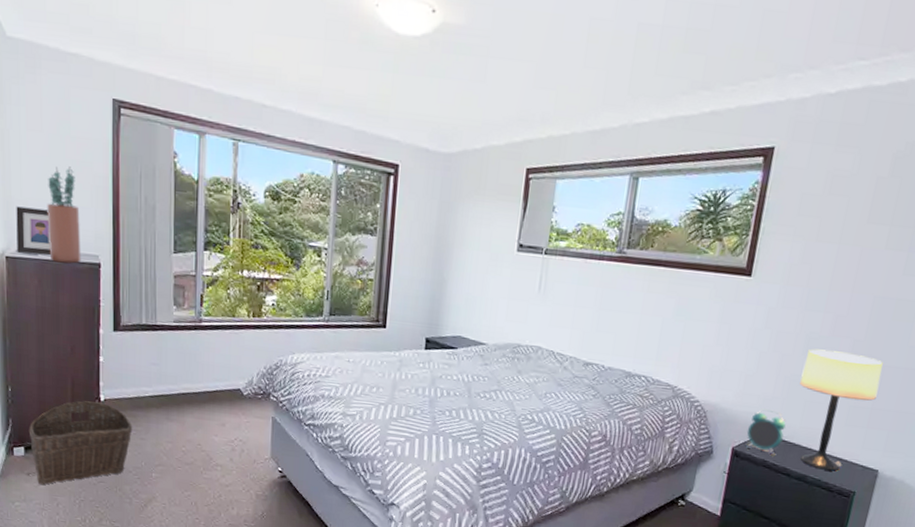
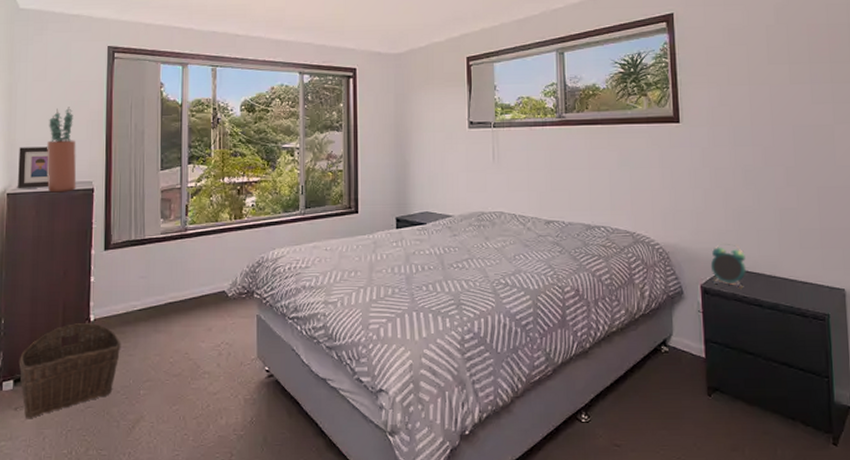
table lamp: present [799,349,883,471] -> none [747,179,822,296]

